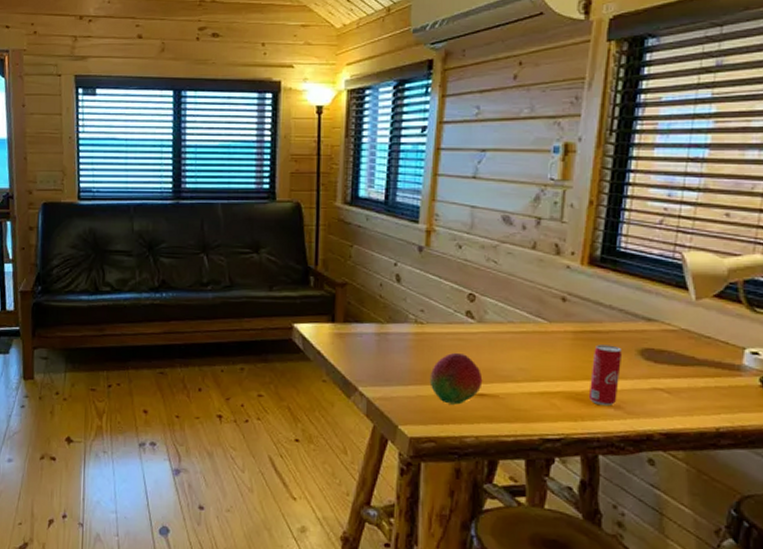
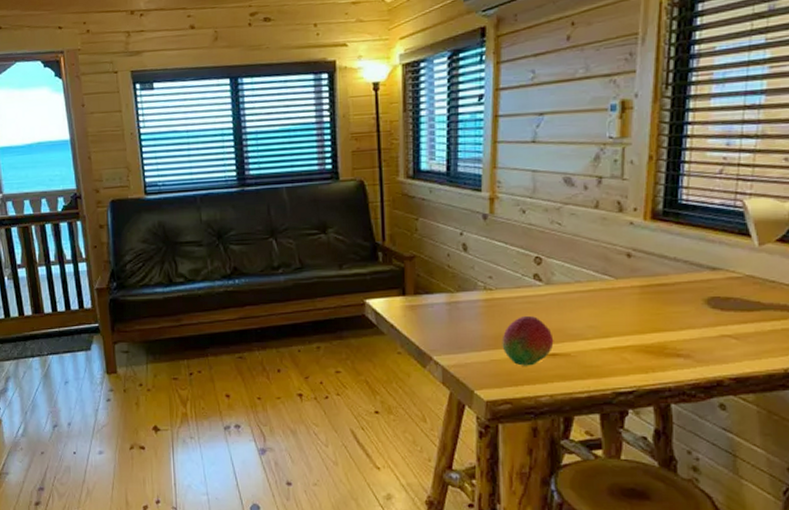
beverage can: present [588,344,622,406] -> none [658,296,689,356]

